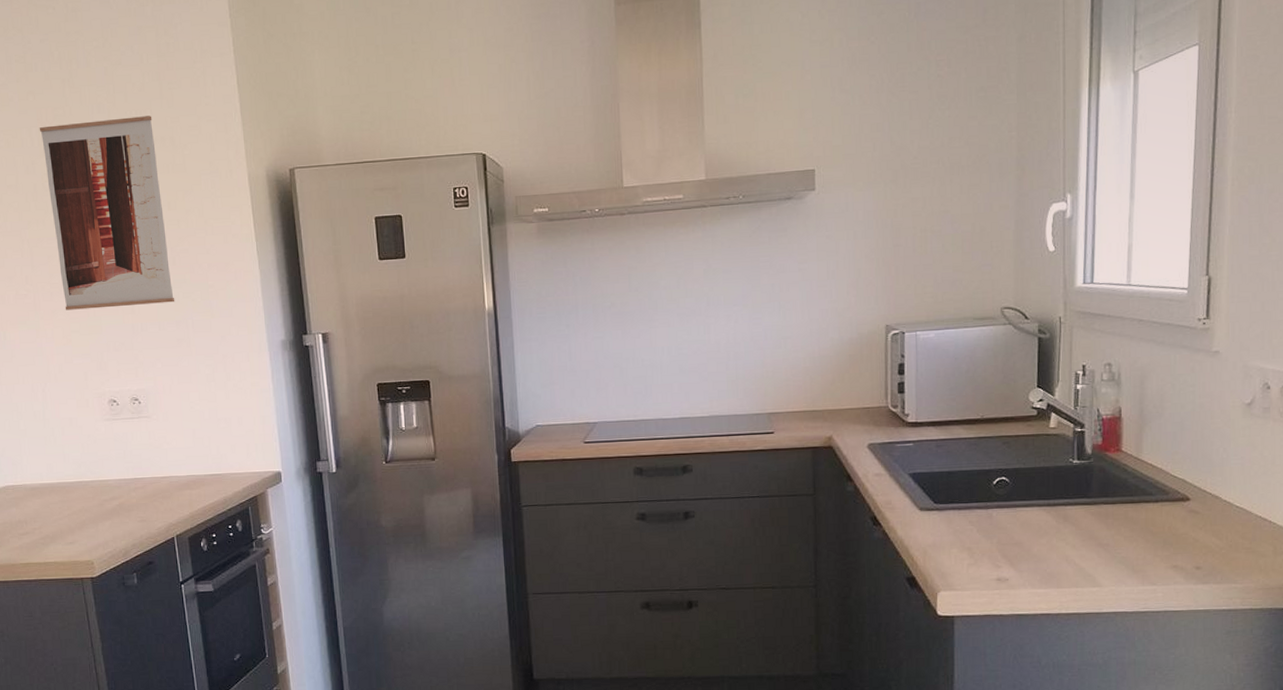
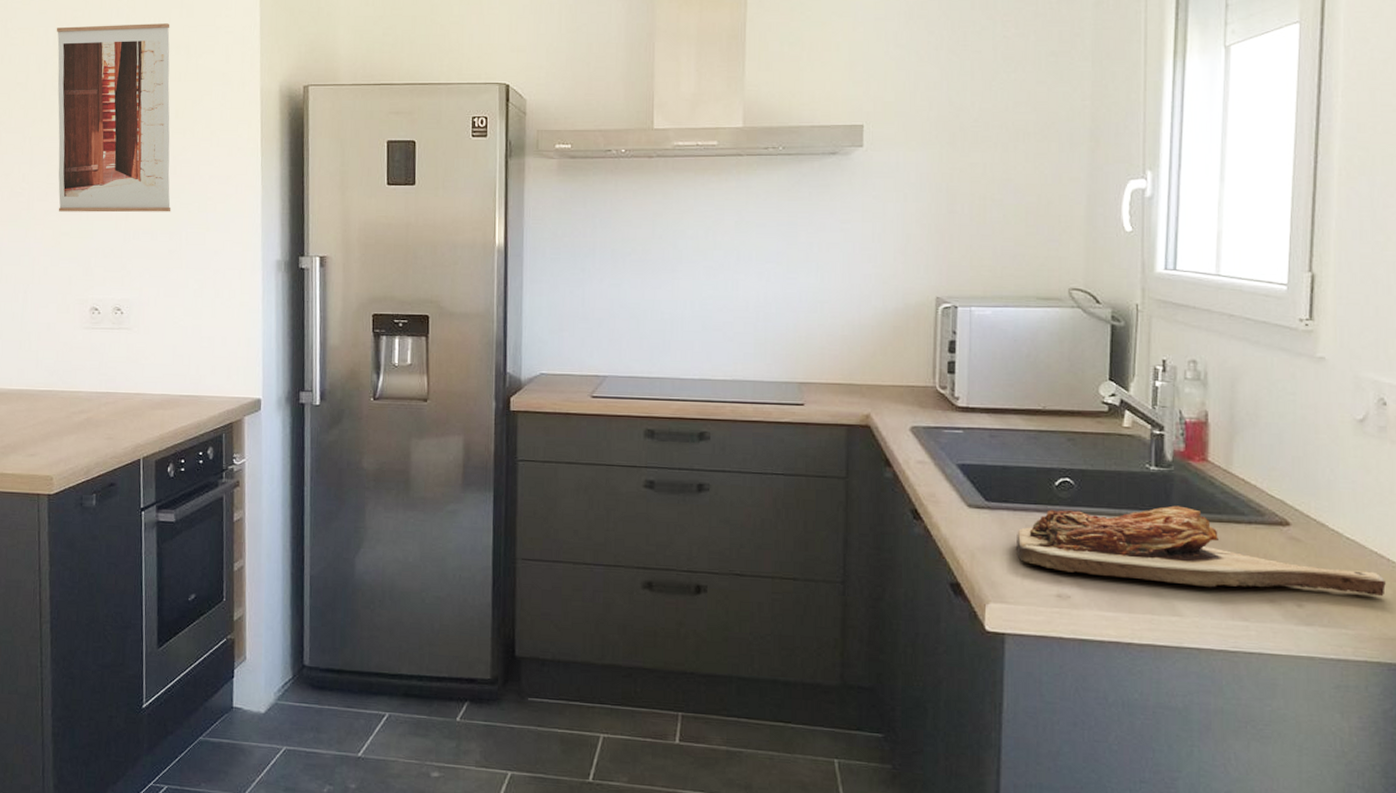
cutting board: none [961,492,1268,560] -> present [1015,505,1386,597]

